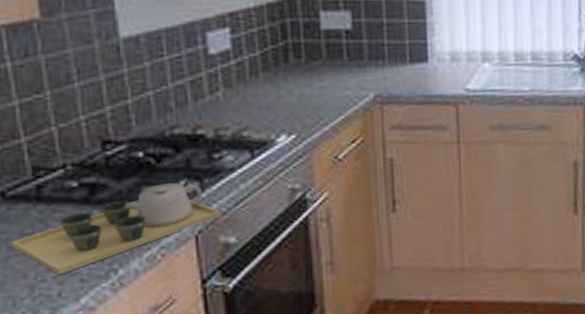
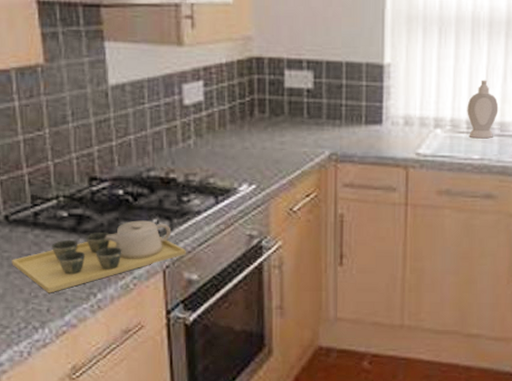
soap bottle: none [514,10,546,70] -> present [467,80,499,139]

